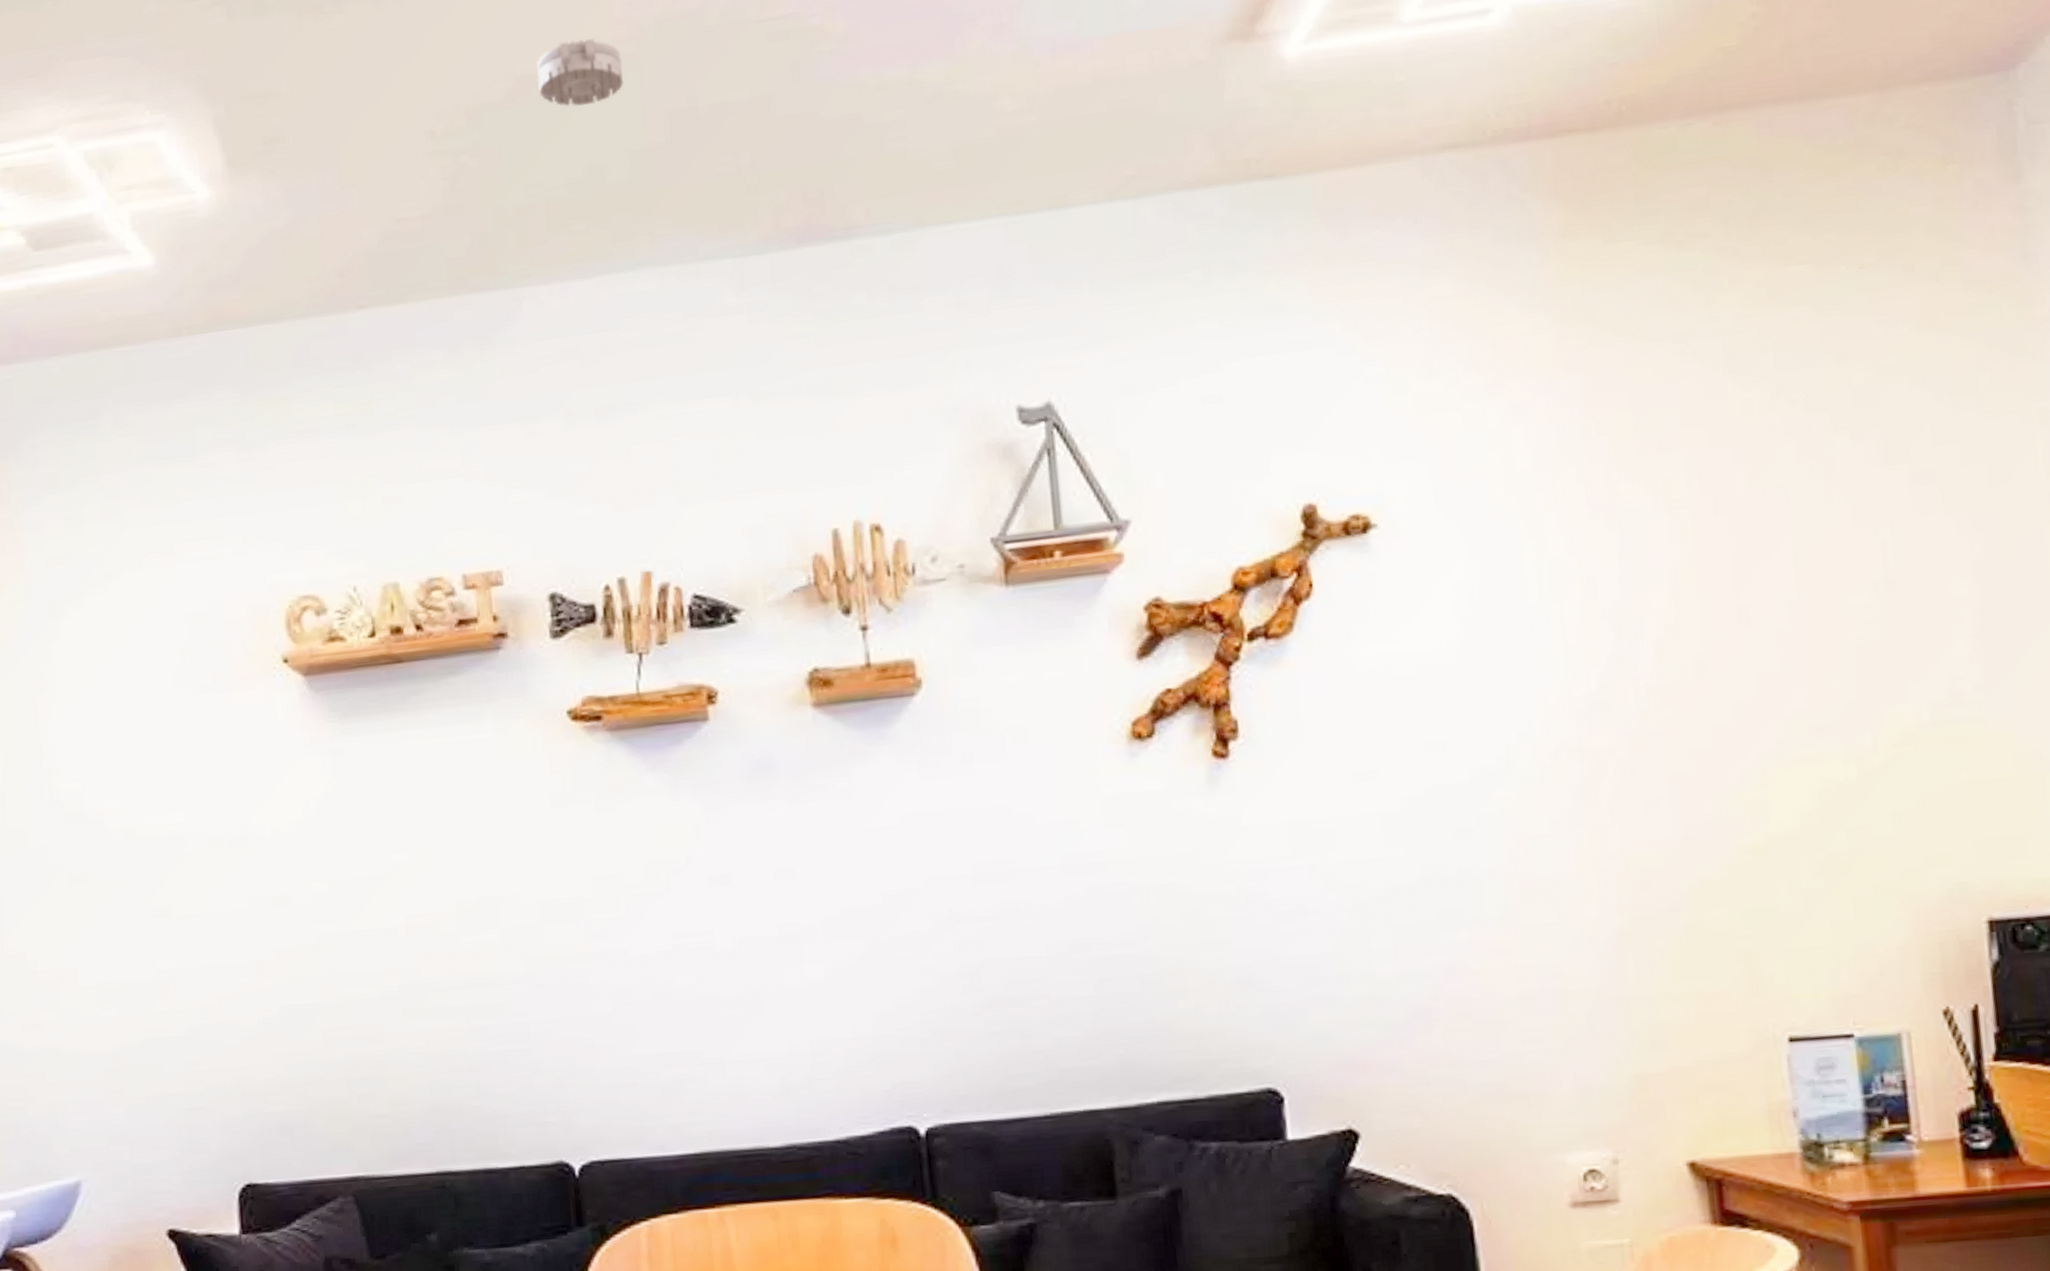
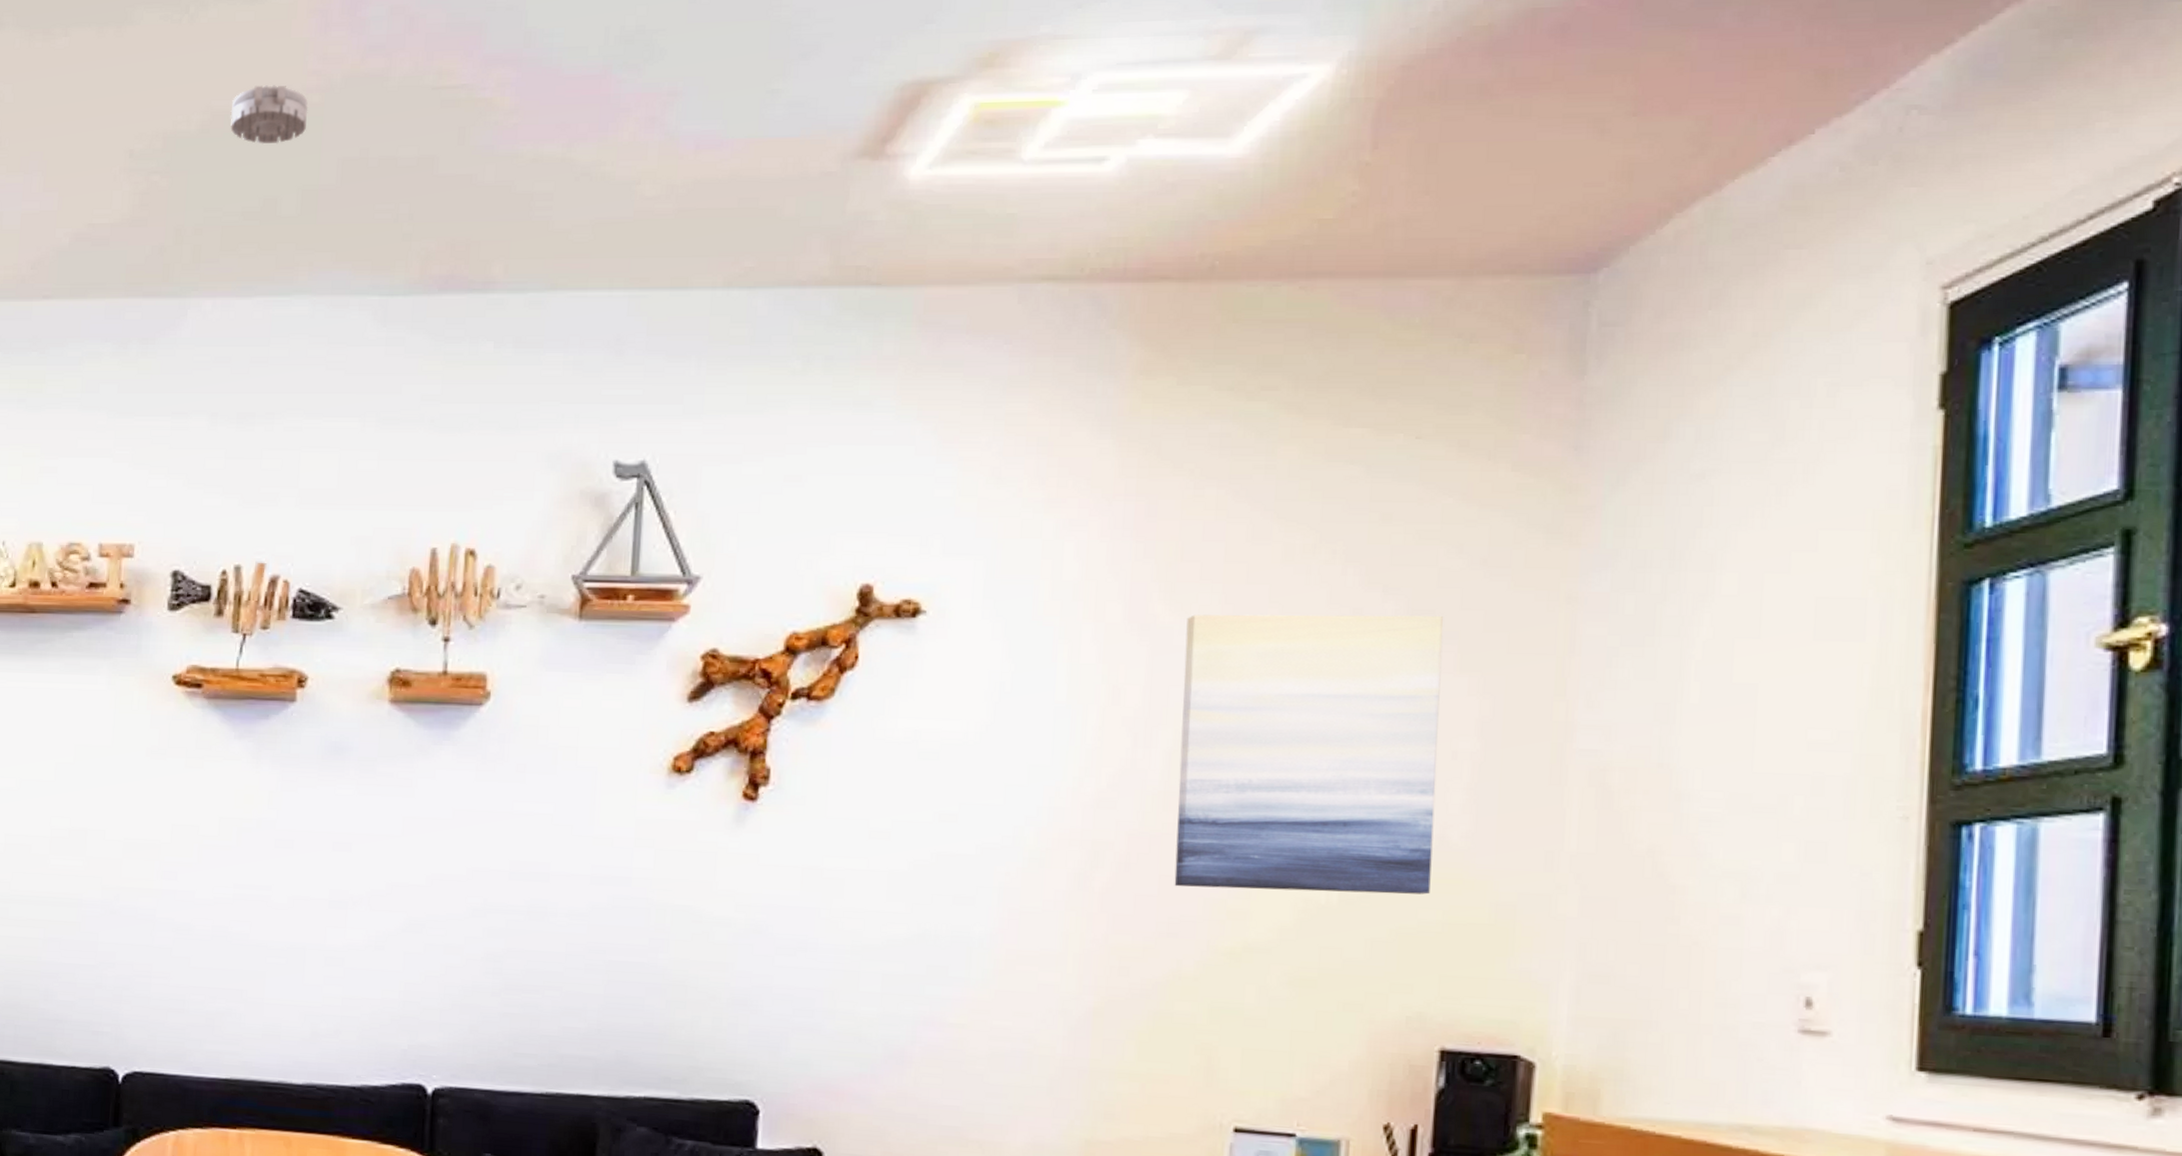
wall art: none [1653,454,1951,786] -> present [1174,614,1443,895]

